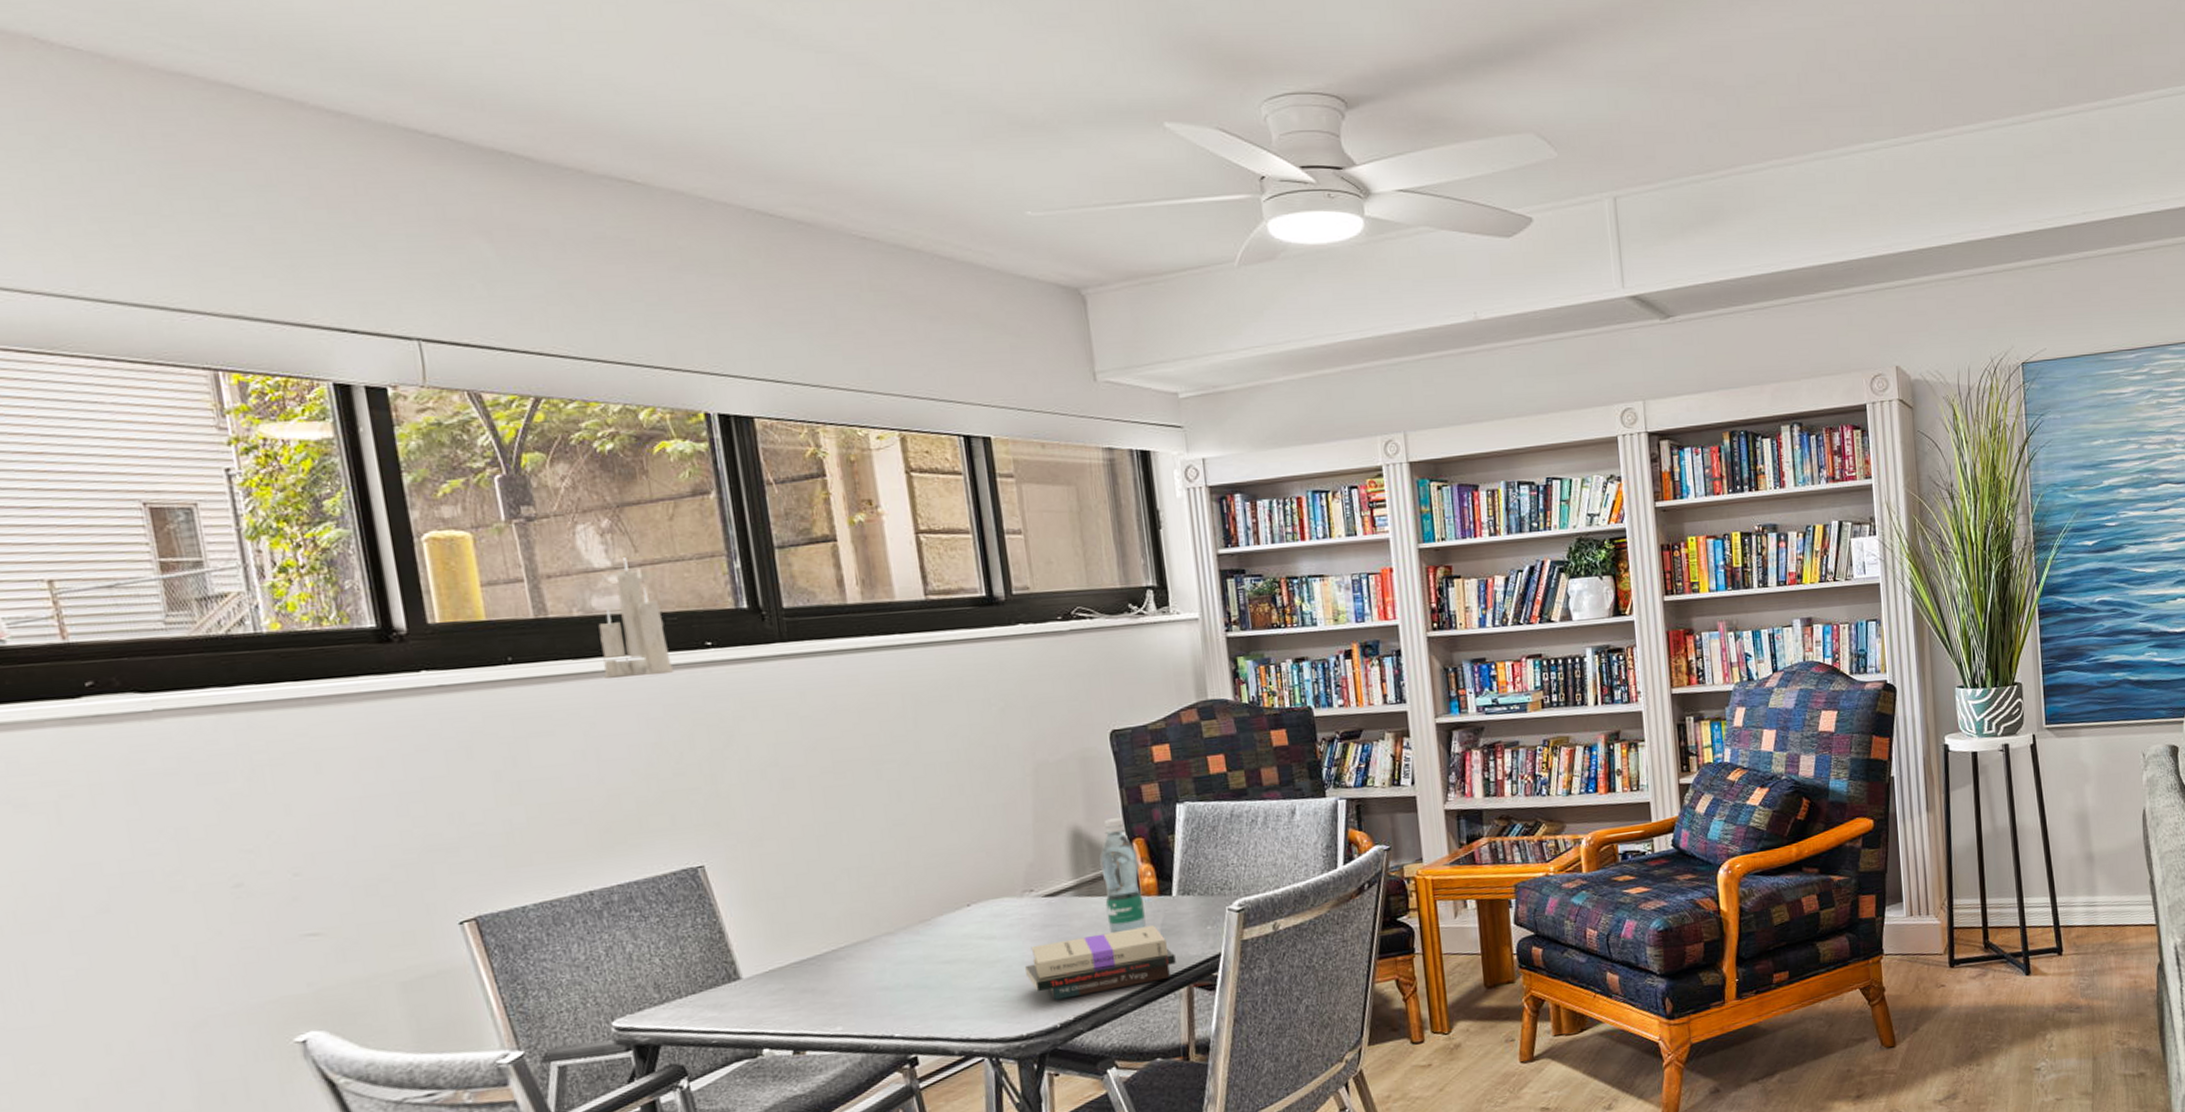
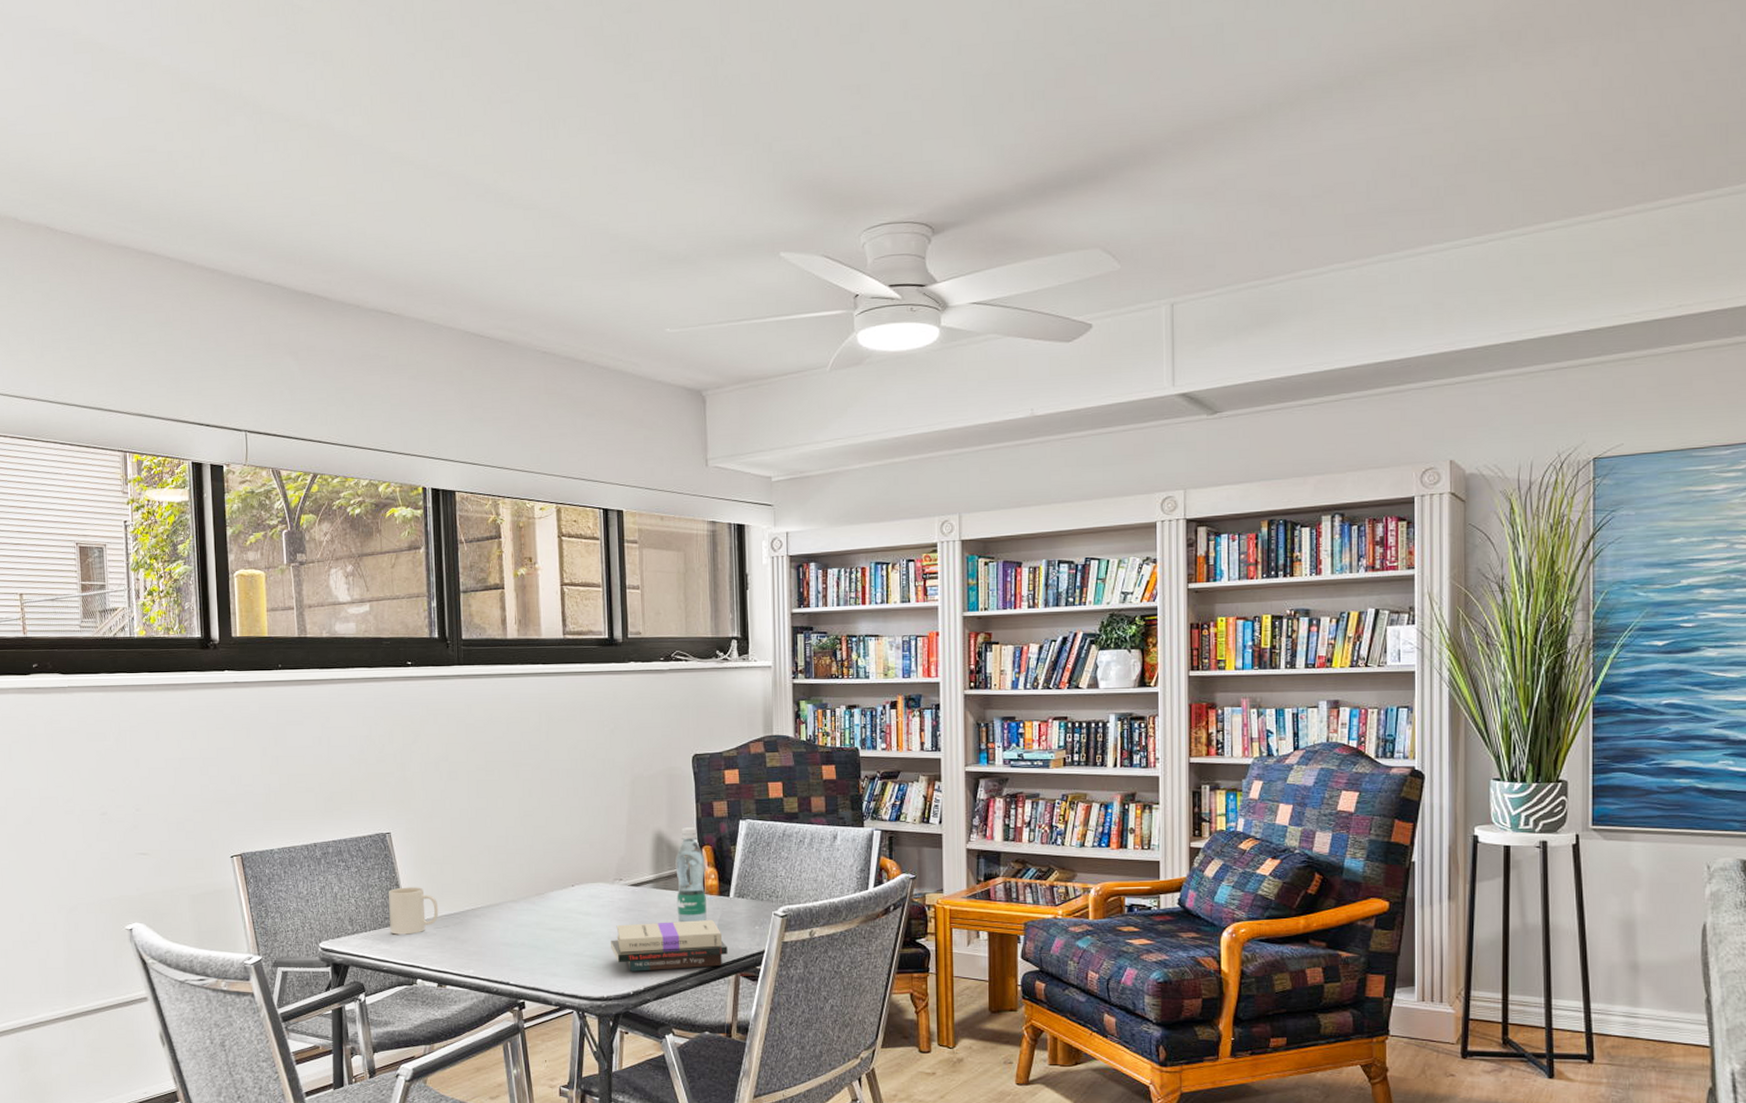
candle: present [598,557,675,679] -> none [338,595,384,686]
mug: none [708,931,786,997] -> present [388,887,439,935]

